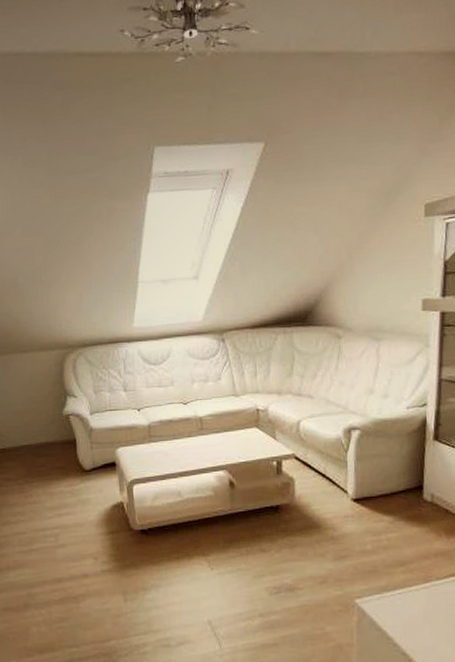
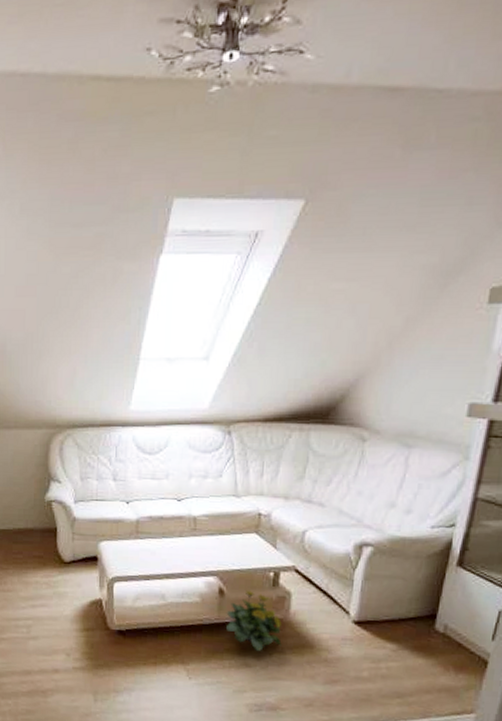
flowering plant: none [238,480,291,536] -> present [225,590,282,651]

